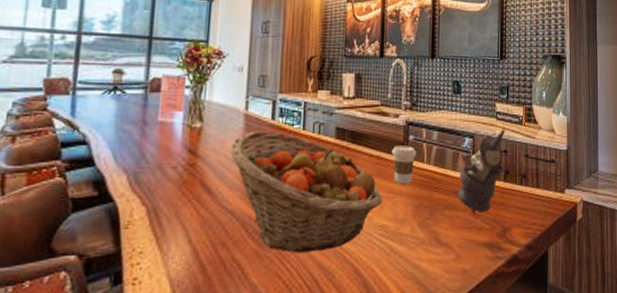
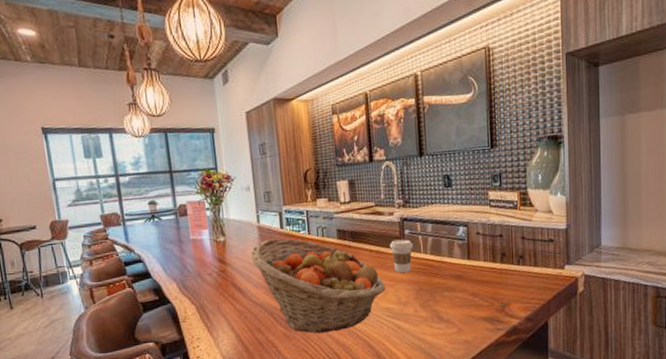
teapot: present [457,129,505,213] -> none [452,215,500,293]

